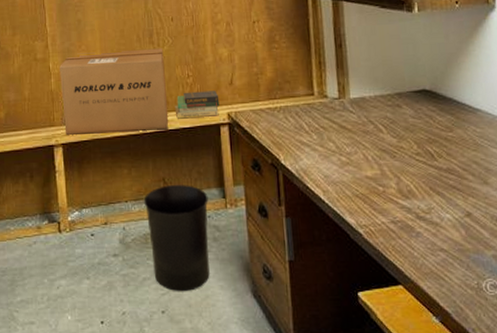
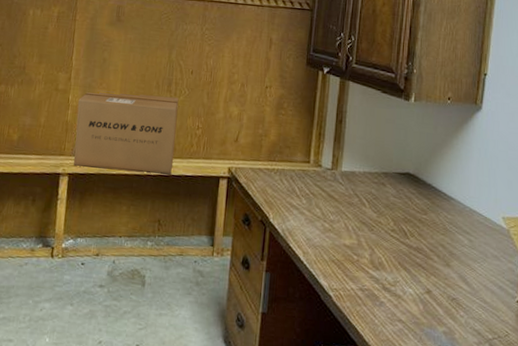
waste bin: present [143,184,210,291] -> none [135,226,198,329]
books: present [174,91,220,119] -> none [180,142,224,169]

